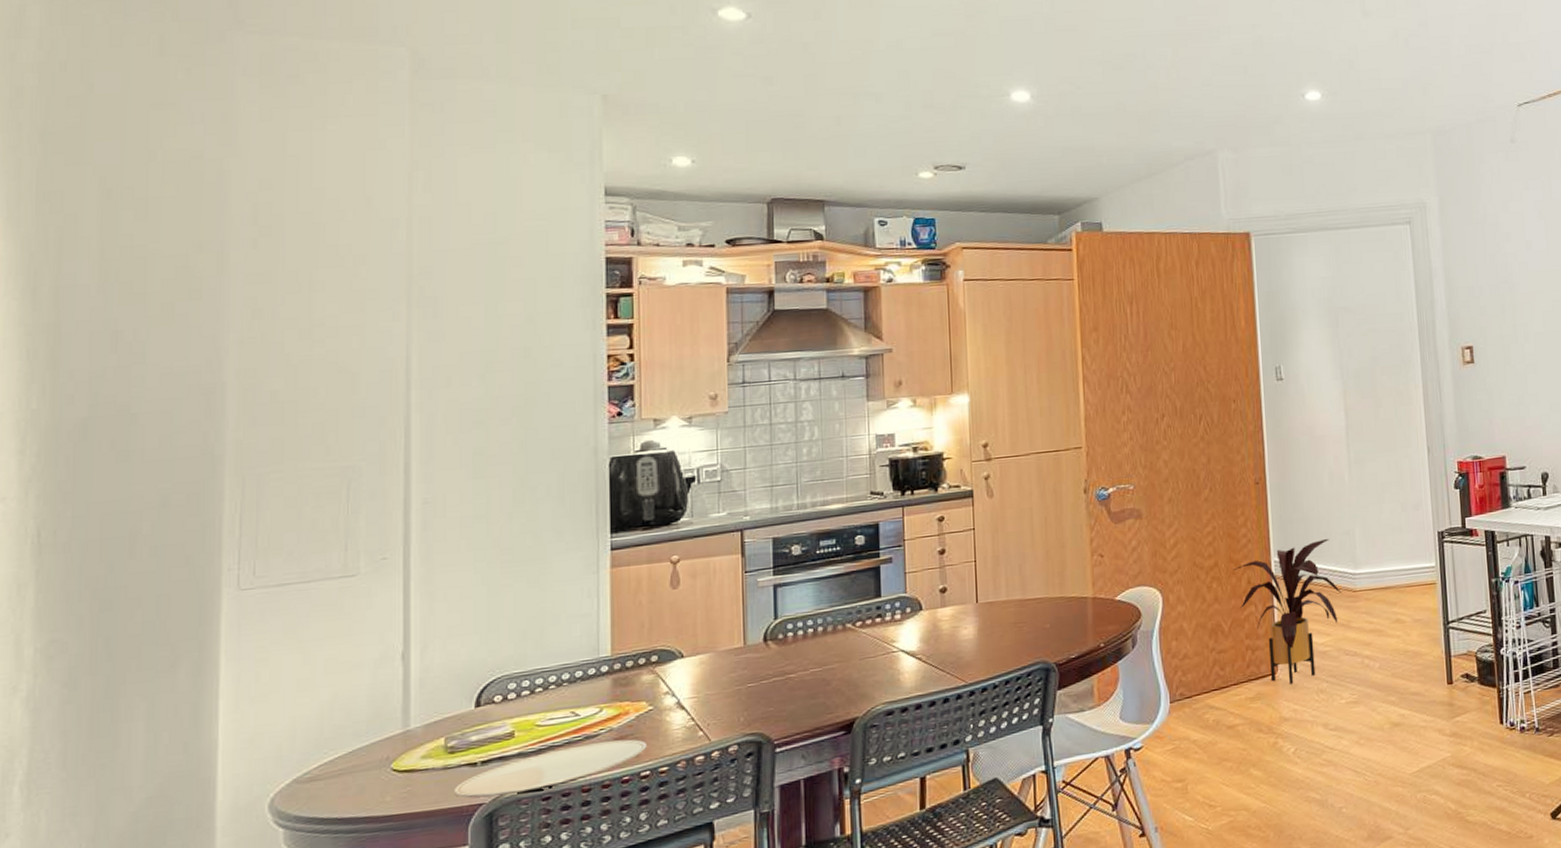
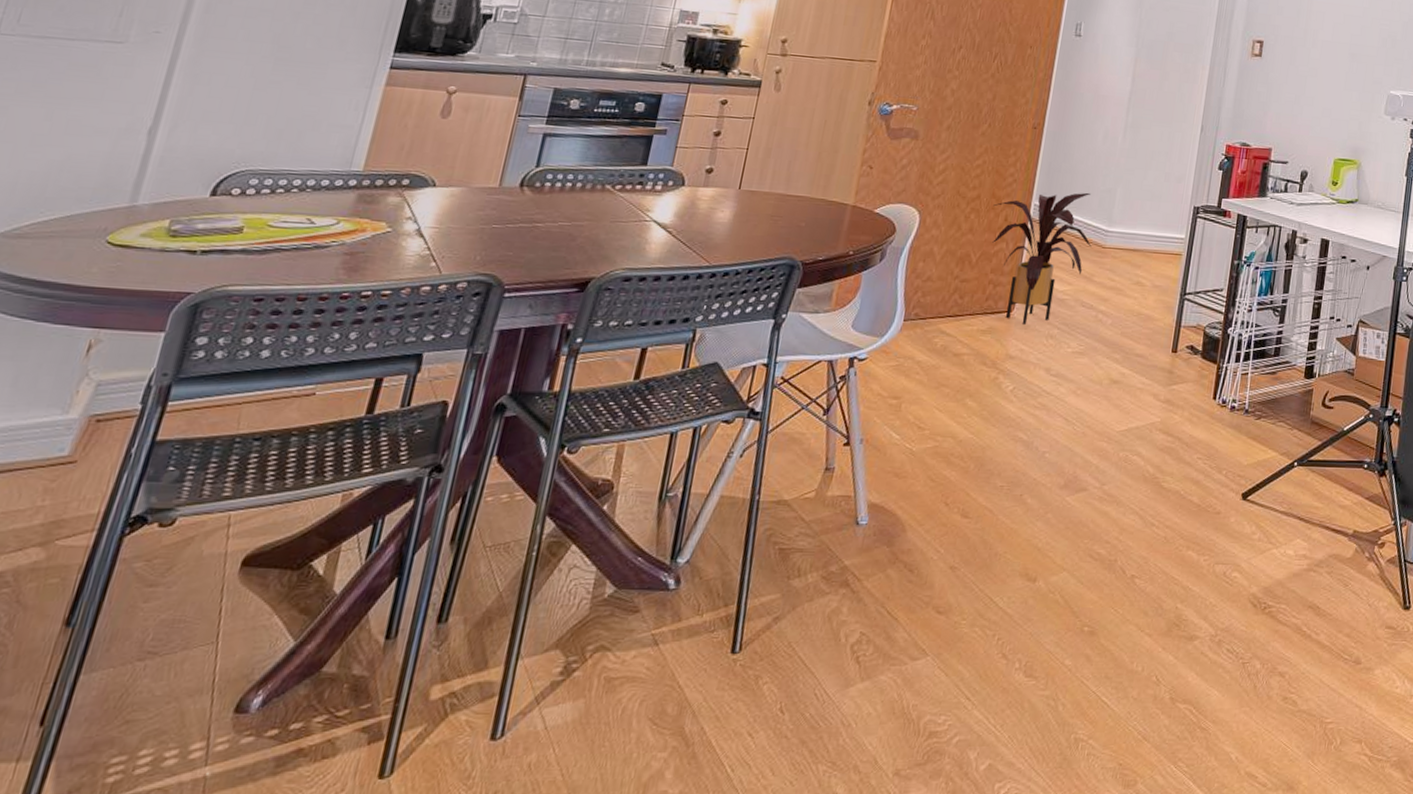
plate: present [455,739,647,799] -> none [165,253,376,291]

